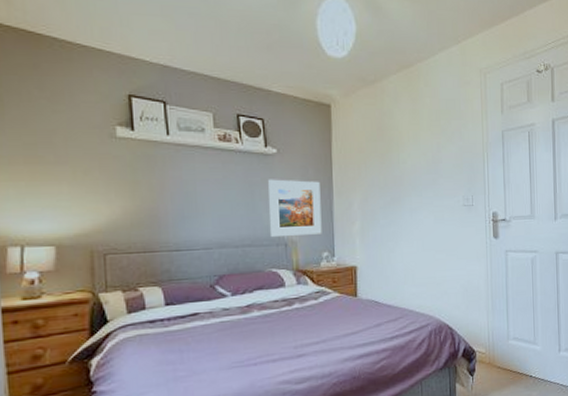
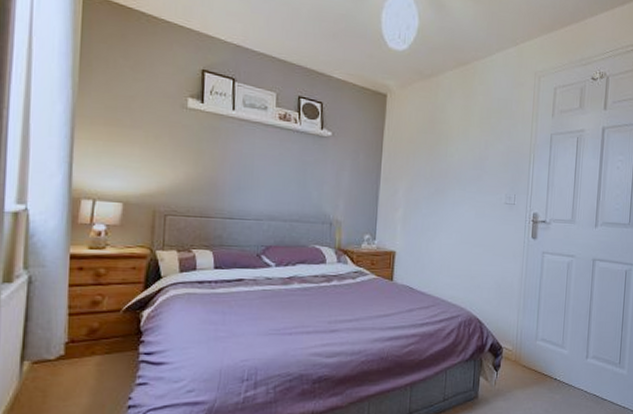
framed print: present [268,179,322,238] -> none [317,160,369,217]

